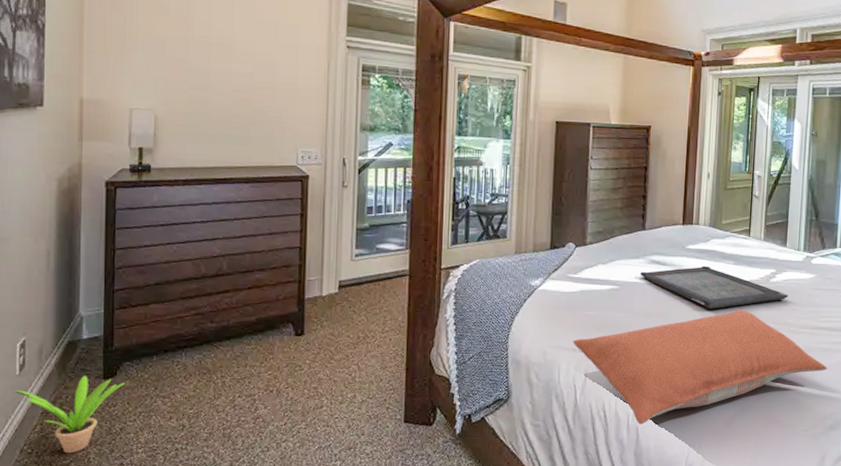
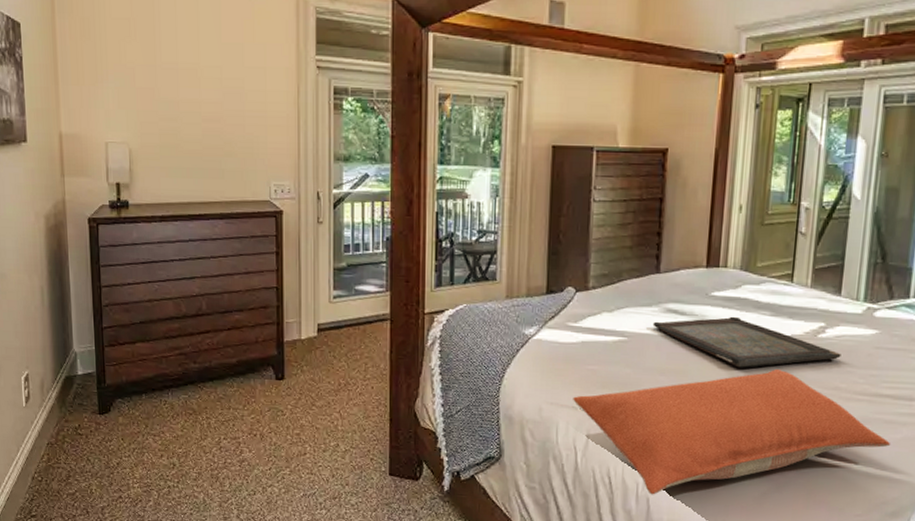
potted plant: present [15,375,125,454] -> none [23,410,118,484]

